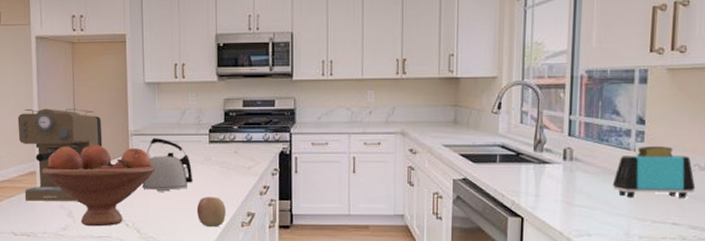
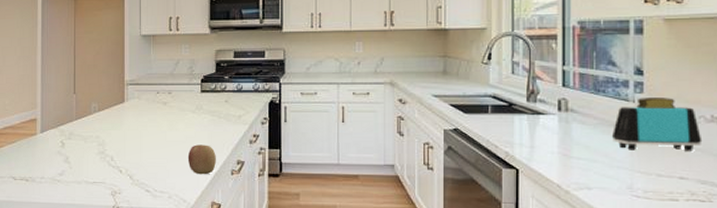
coffee maker: present [17,108,103,201] -> none [22,59,100,148]
fruit bowl: present [42,145,155,227] -> none [42,94,149,173]
kettle: present [141,137,193,192] -> none [135,87,185,139]

